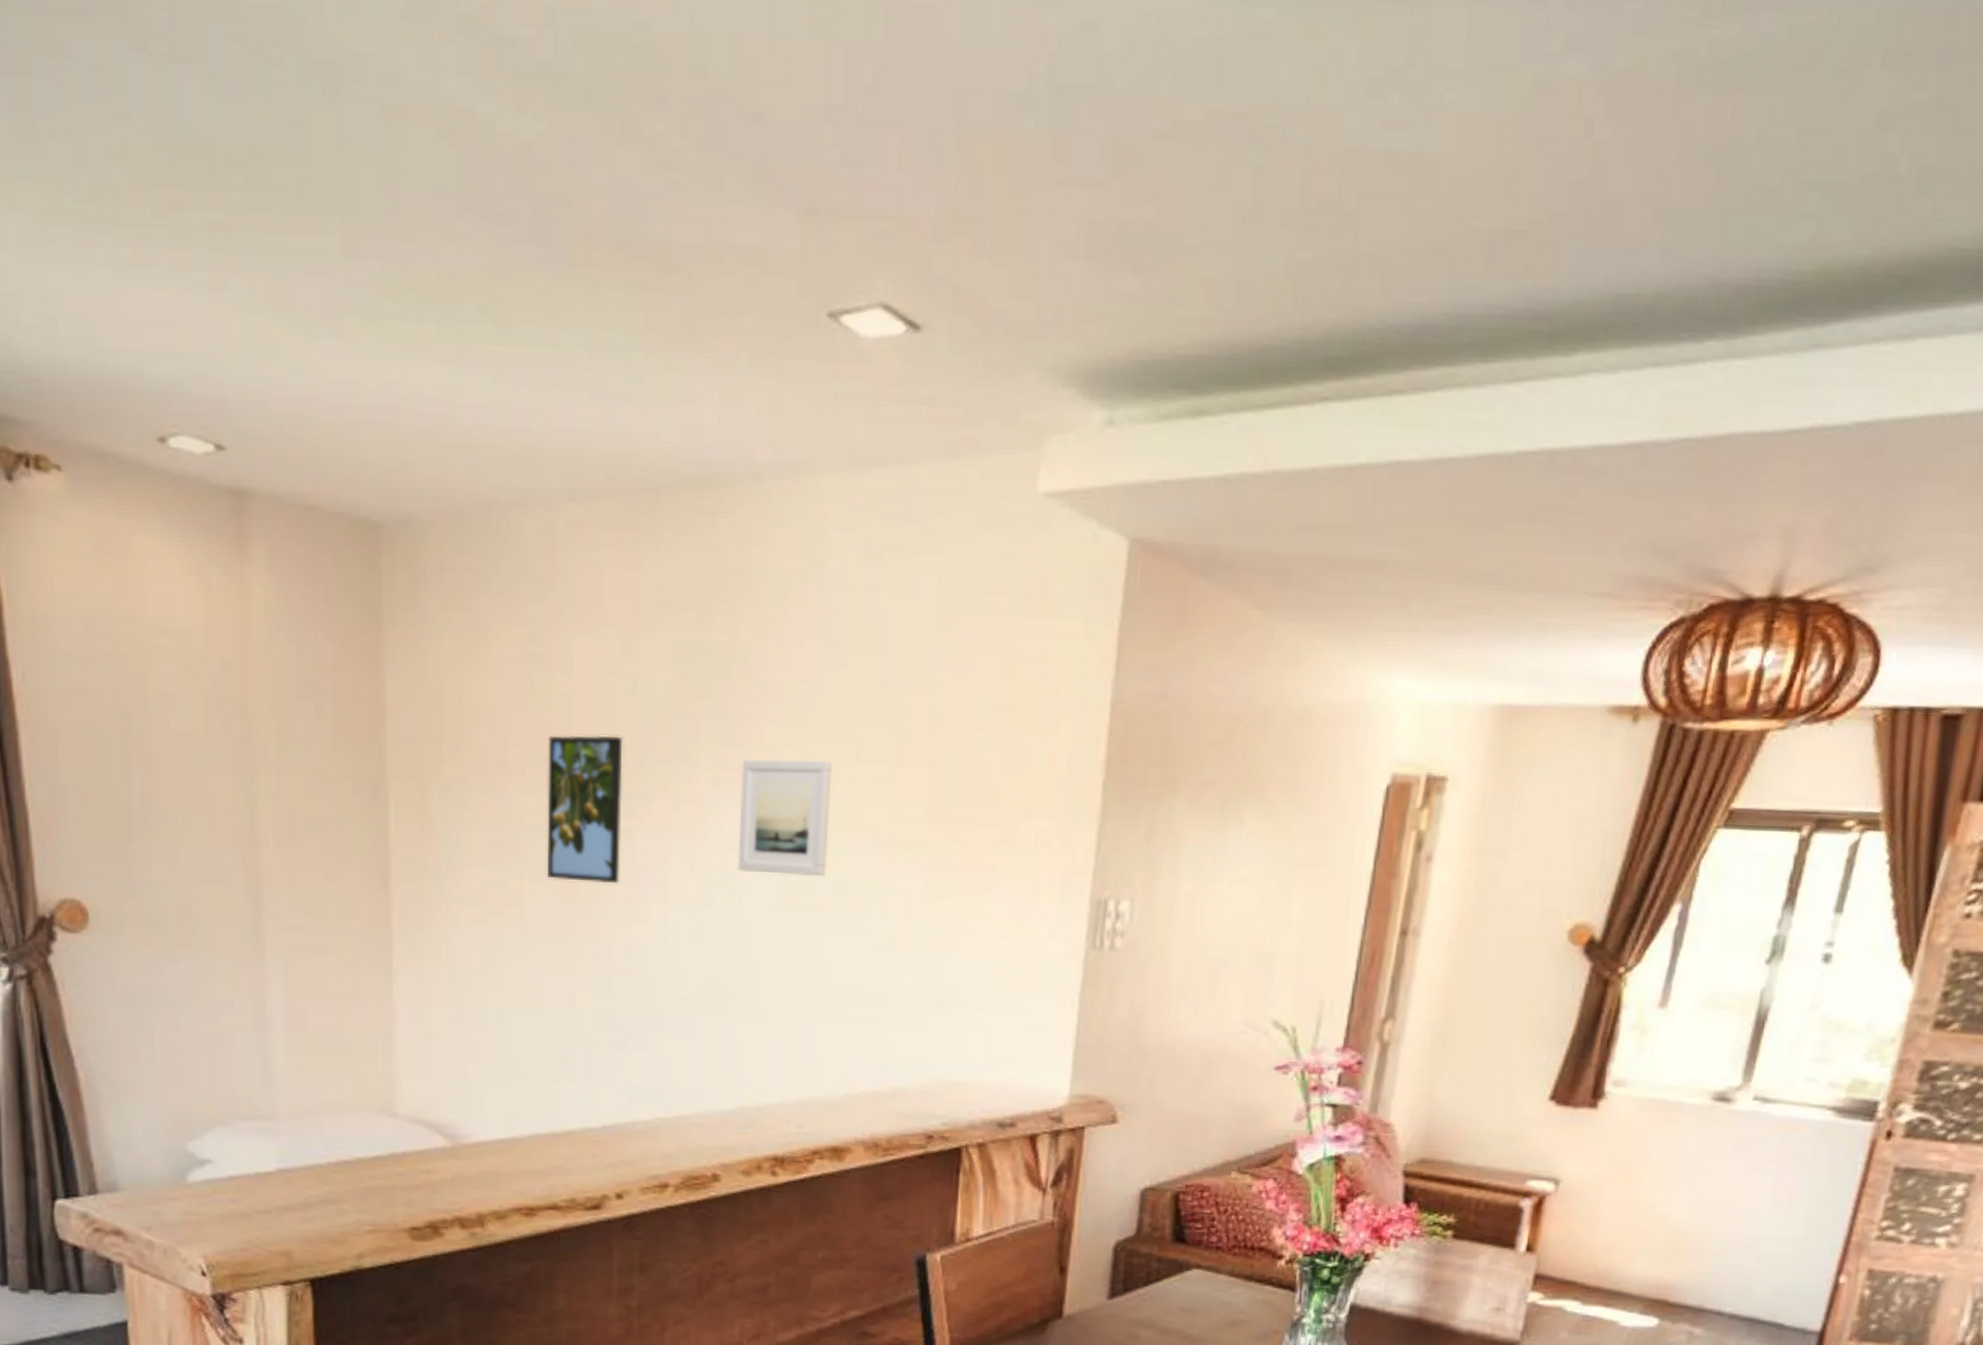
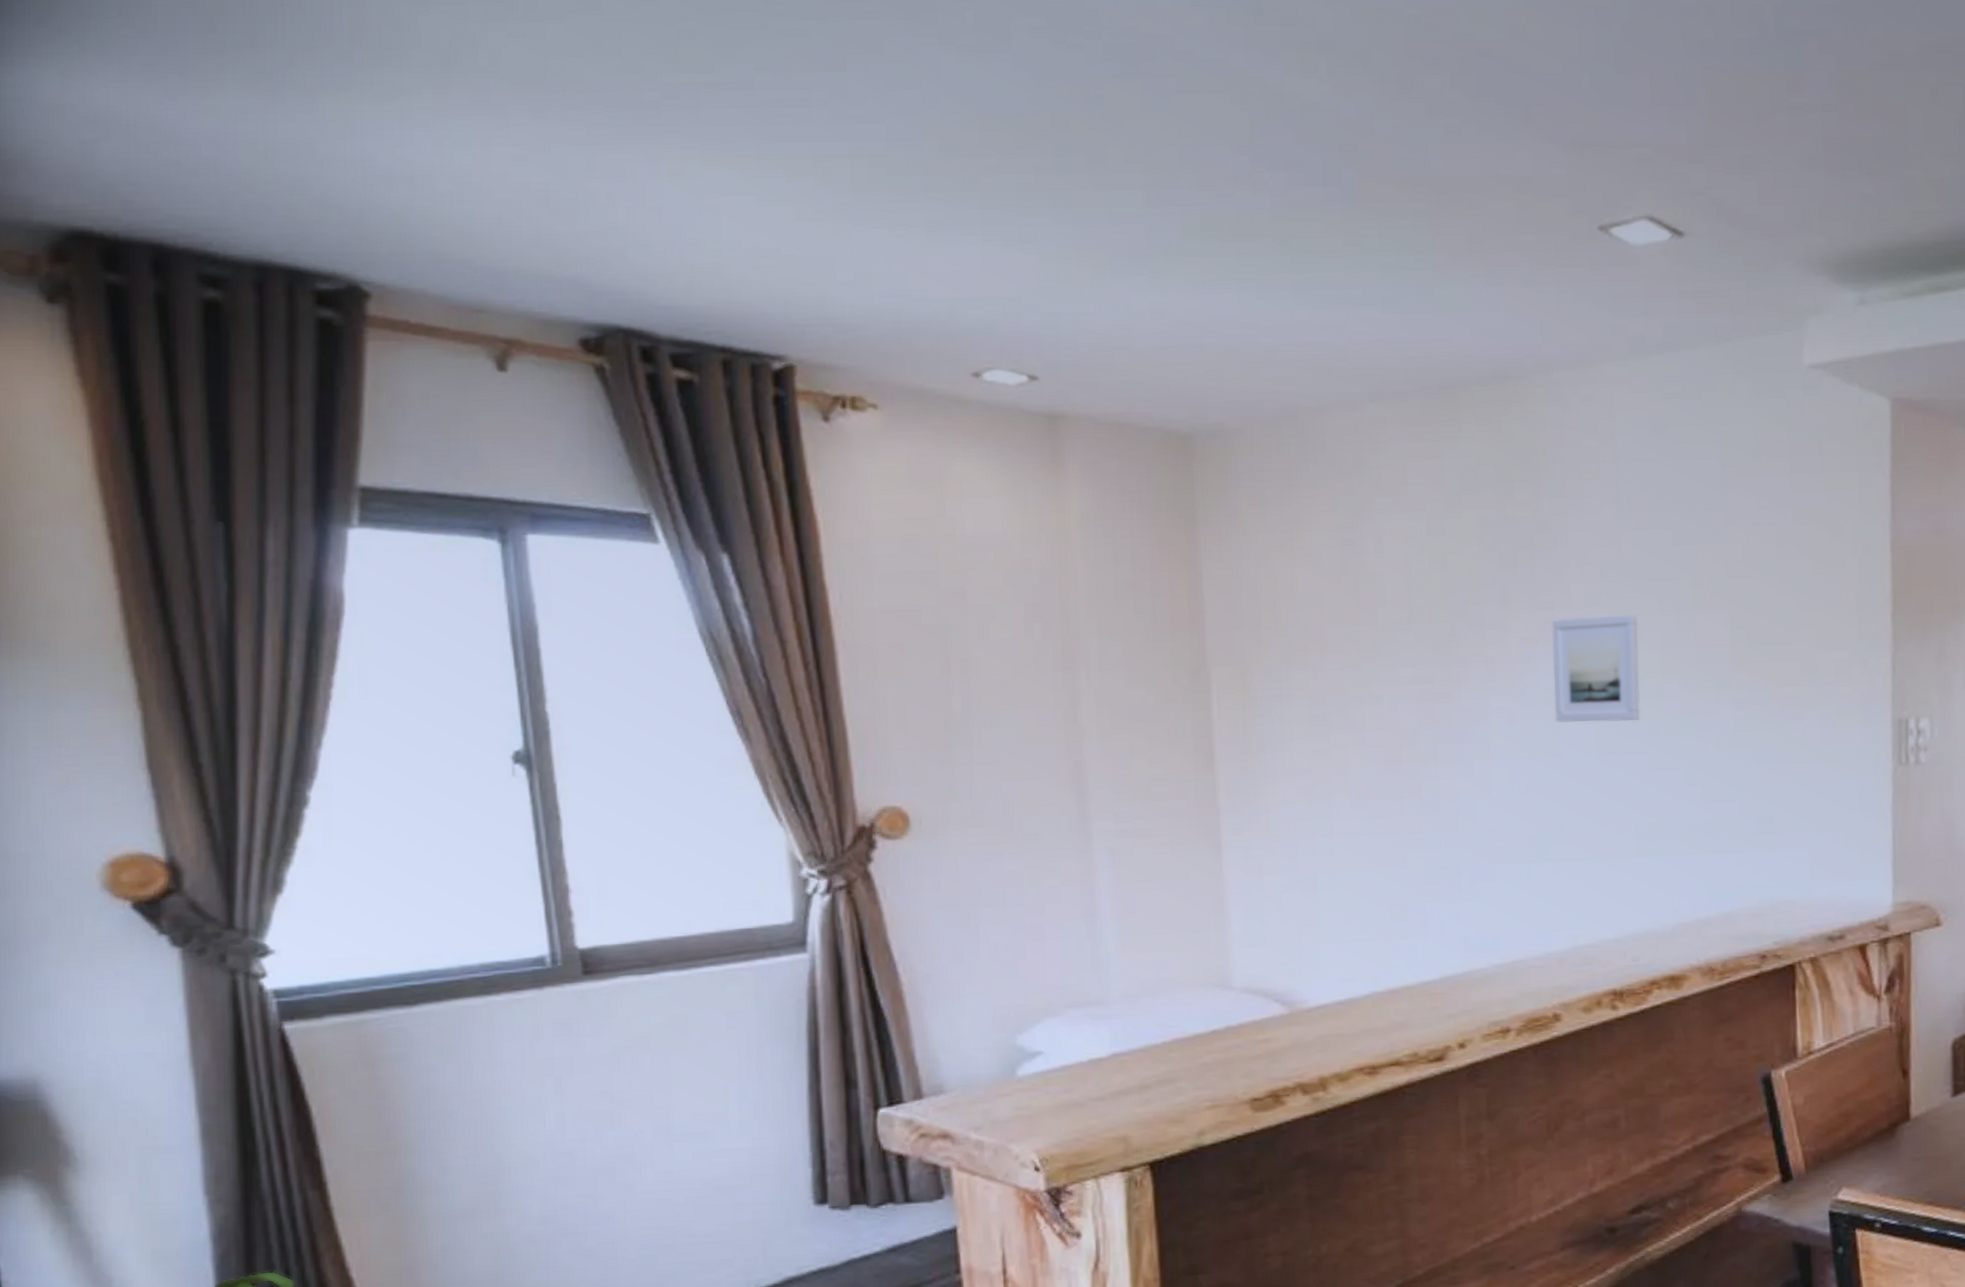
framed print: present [547,735,623,884] -> none [1364,608,1441,746]

